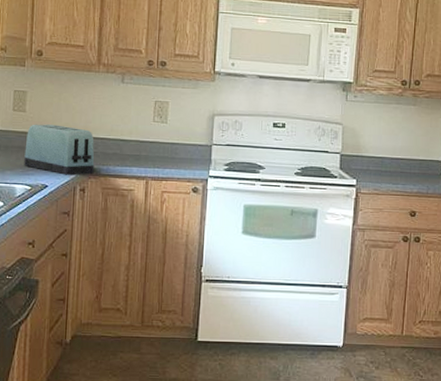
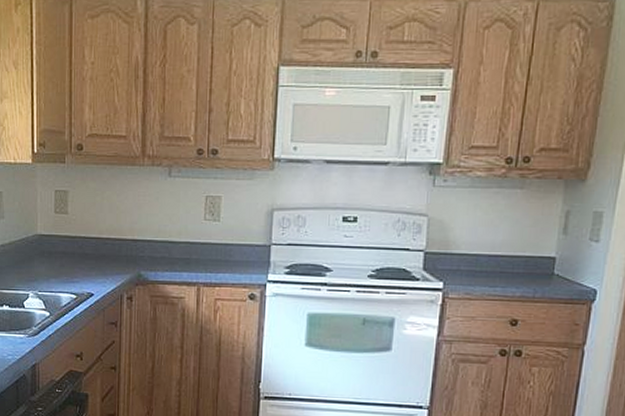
toaster: present [24,124,95,175] -> none [68,227,142,282]

